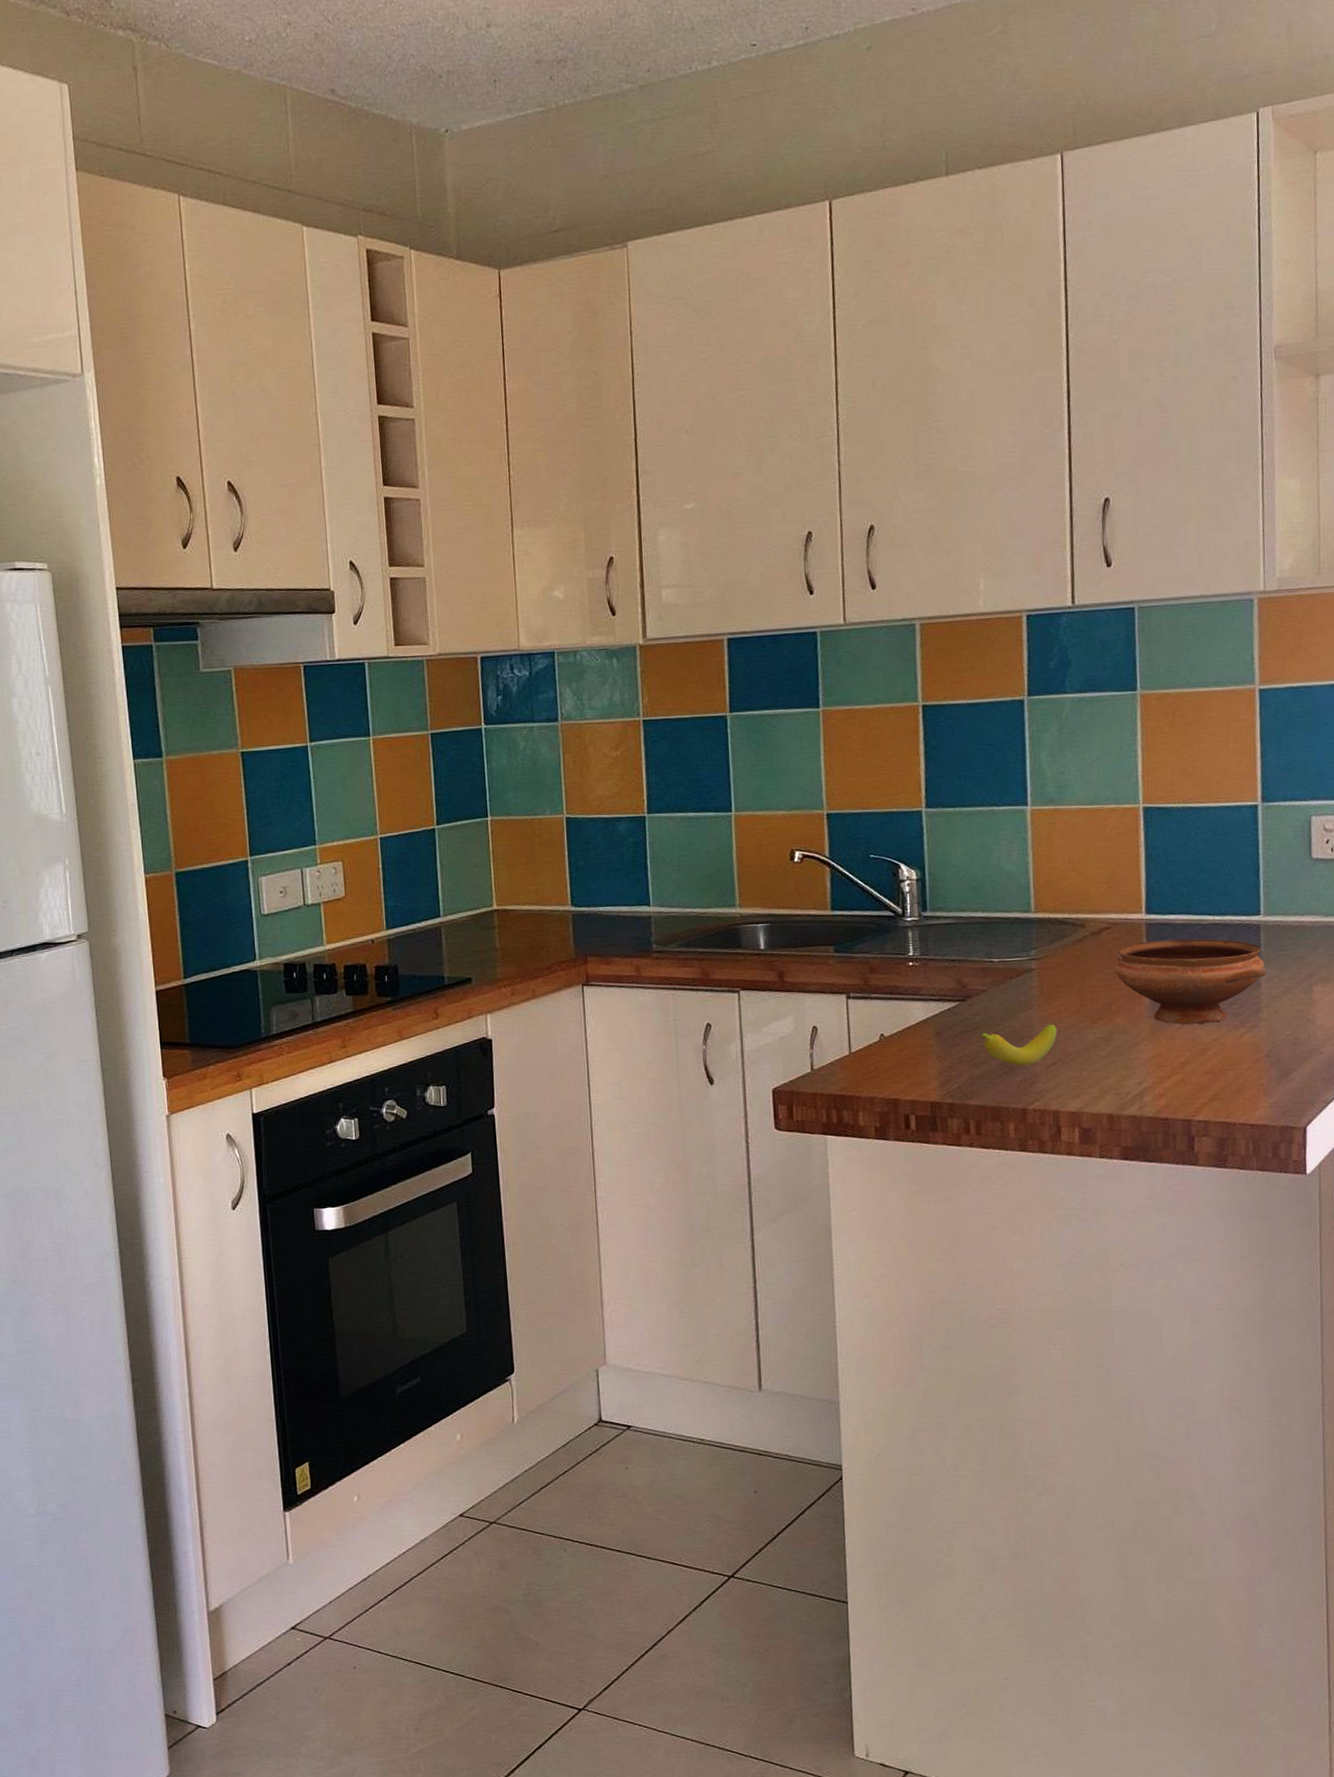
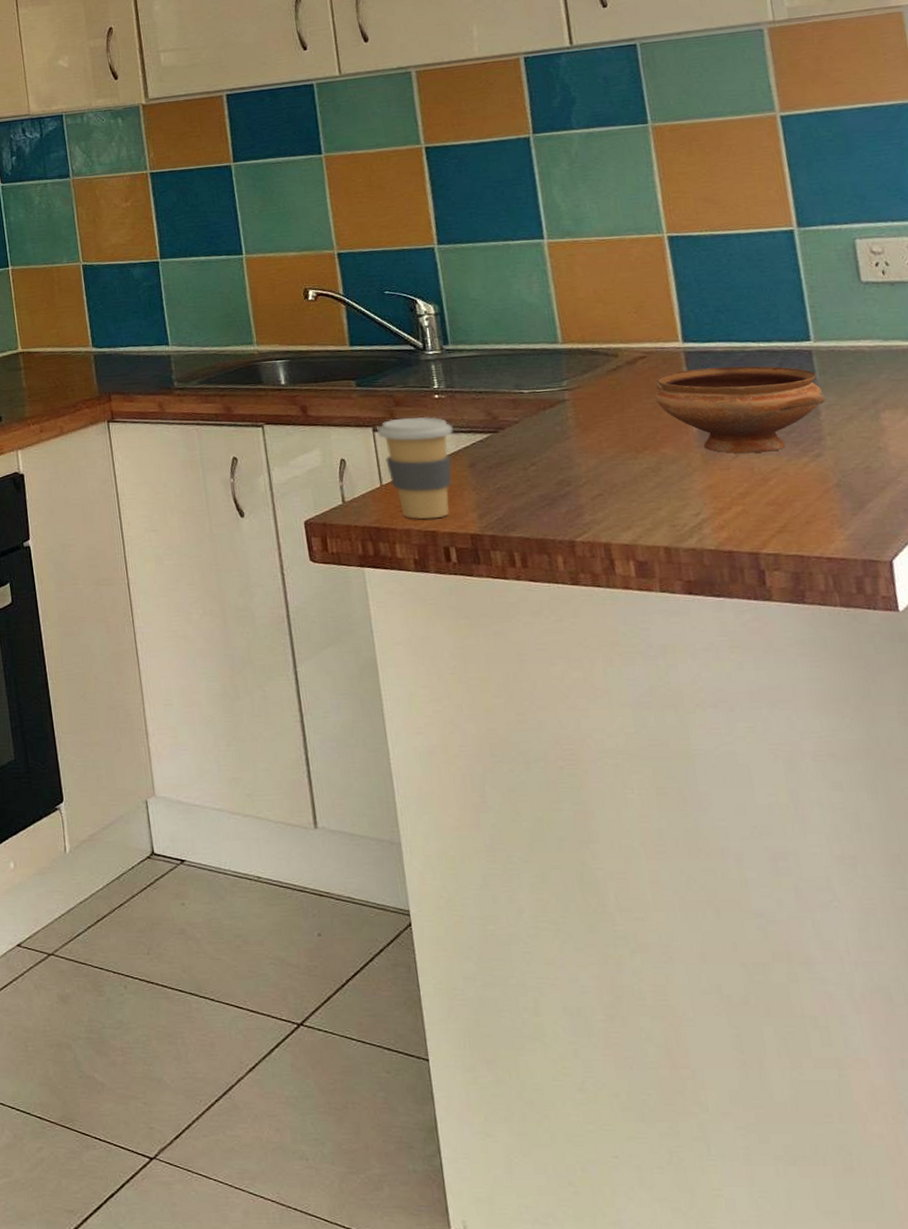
coffee cup: none [851,984,923,1087] -> present [377,416,453,519]
fruit: present [981,1024,1057,1067] -> none [518,455,600,498]

